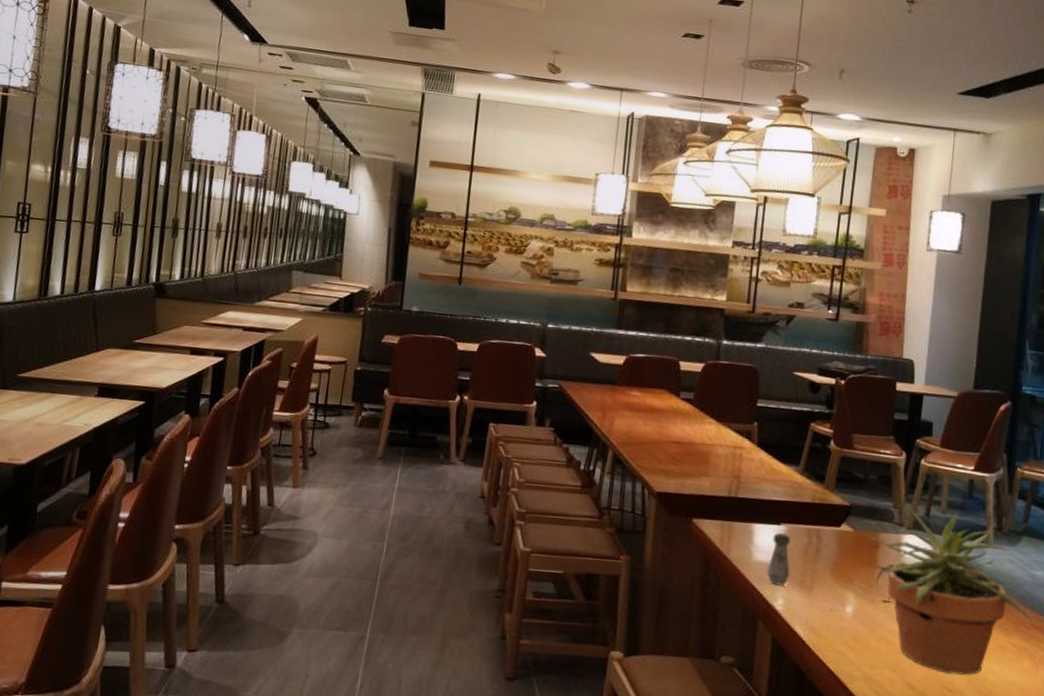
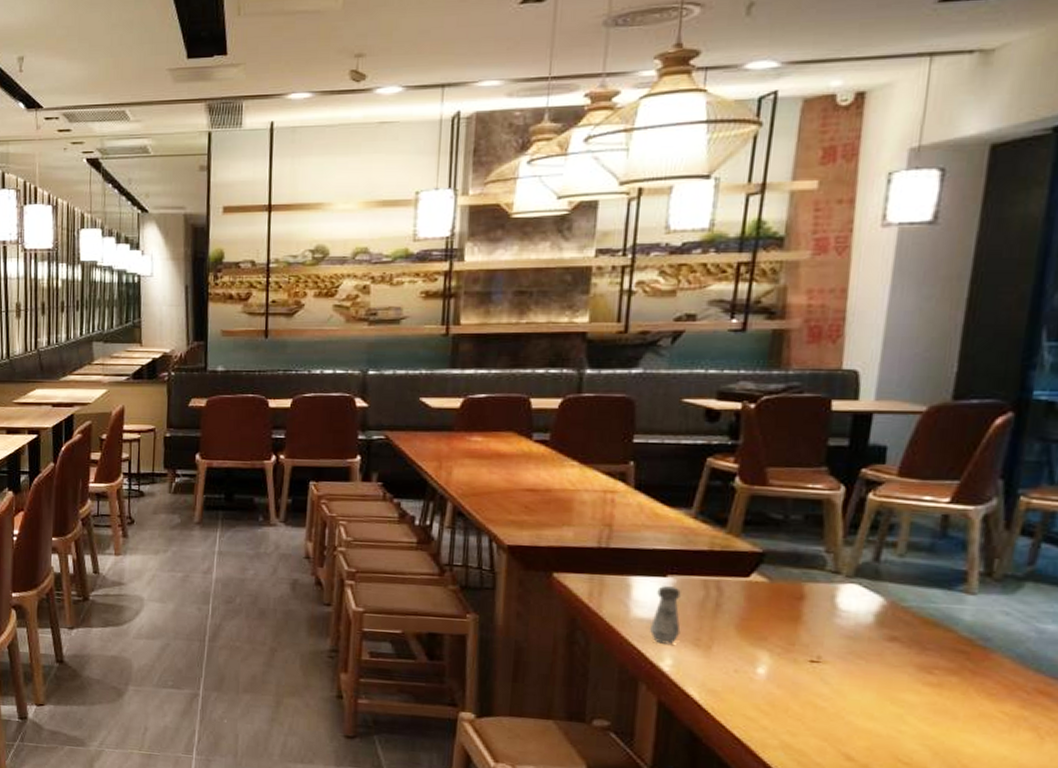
potted plant: present [869,505,1033,675] -> none [790,549,1038,747]

